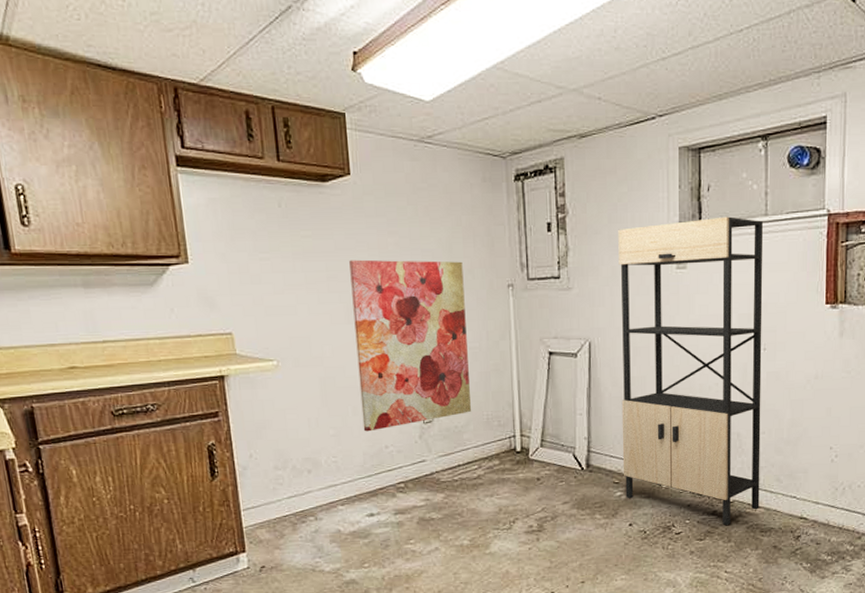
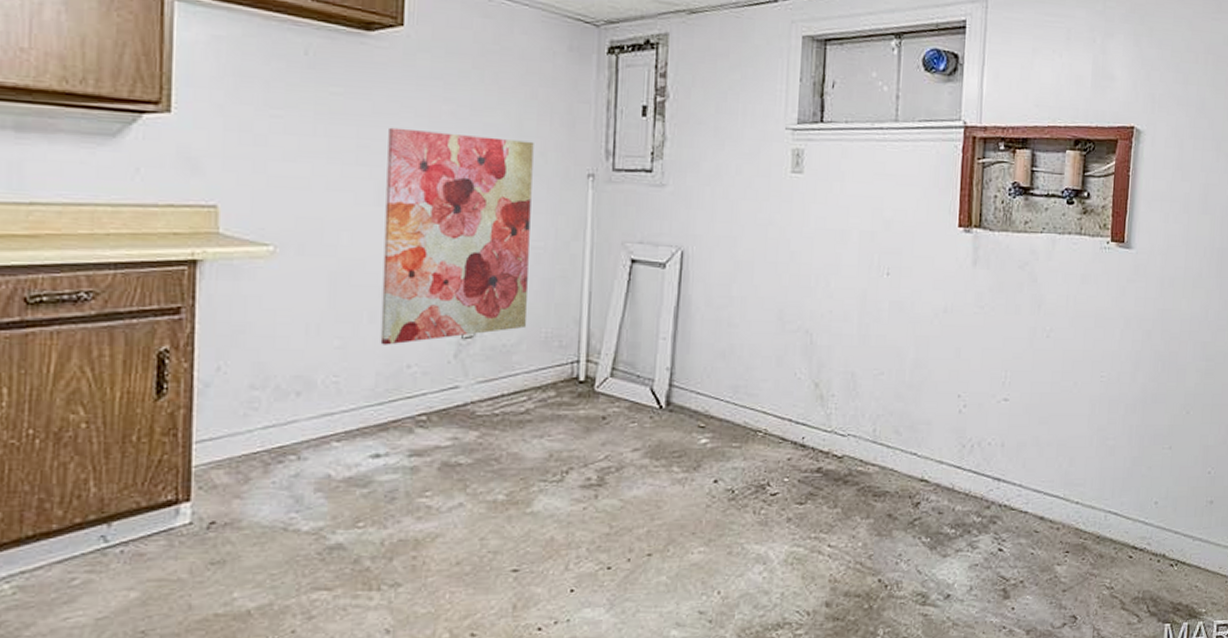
shelving unit: present [618,216,763,525] -> none [710,118,892,486]

